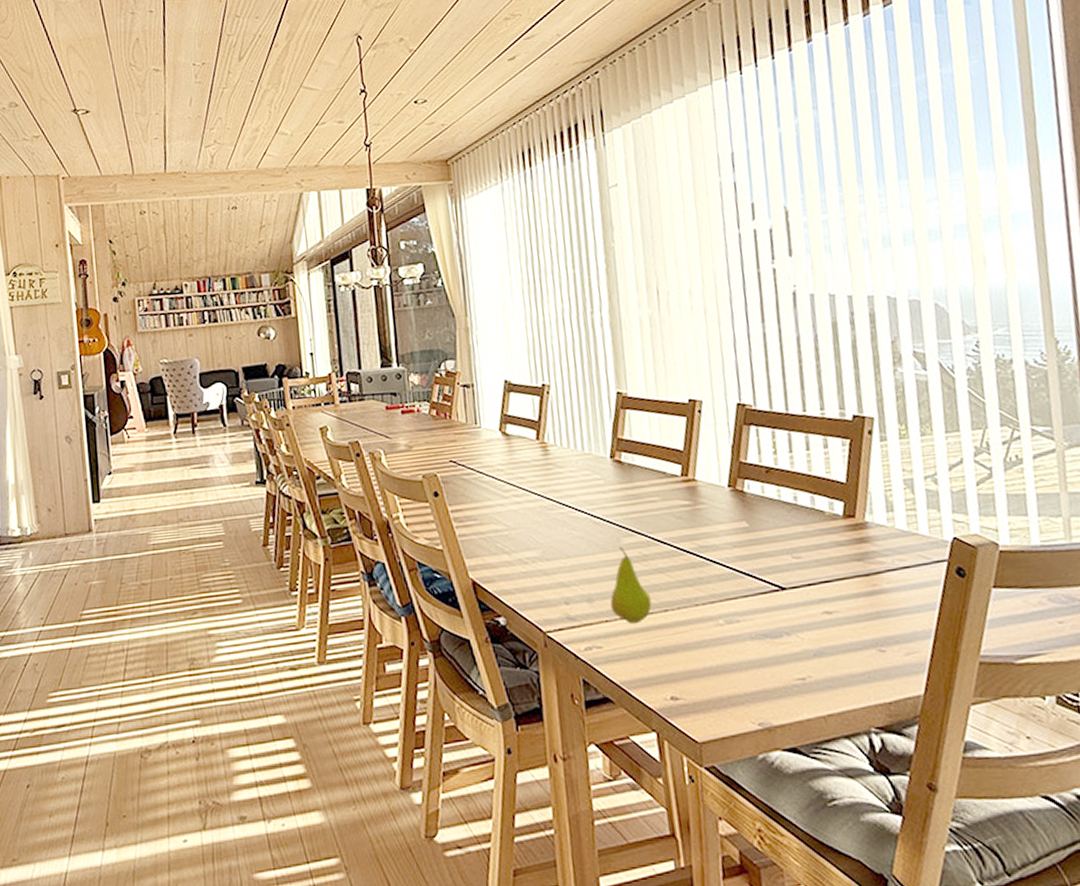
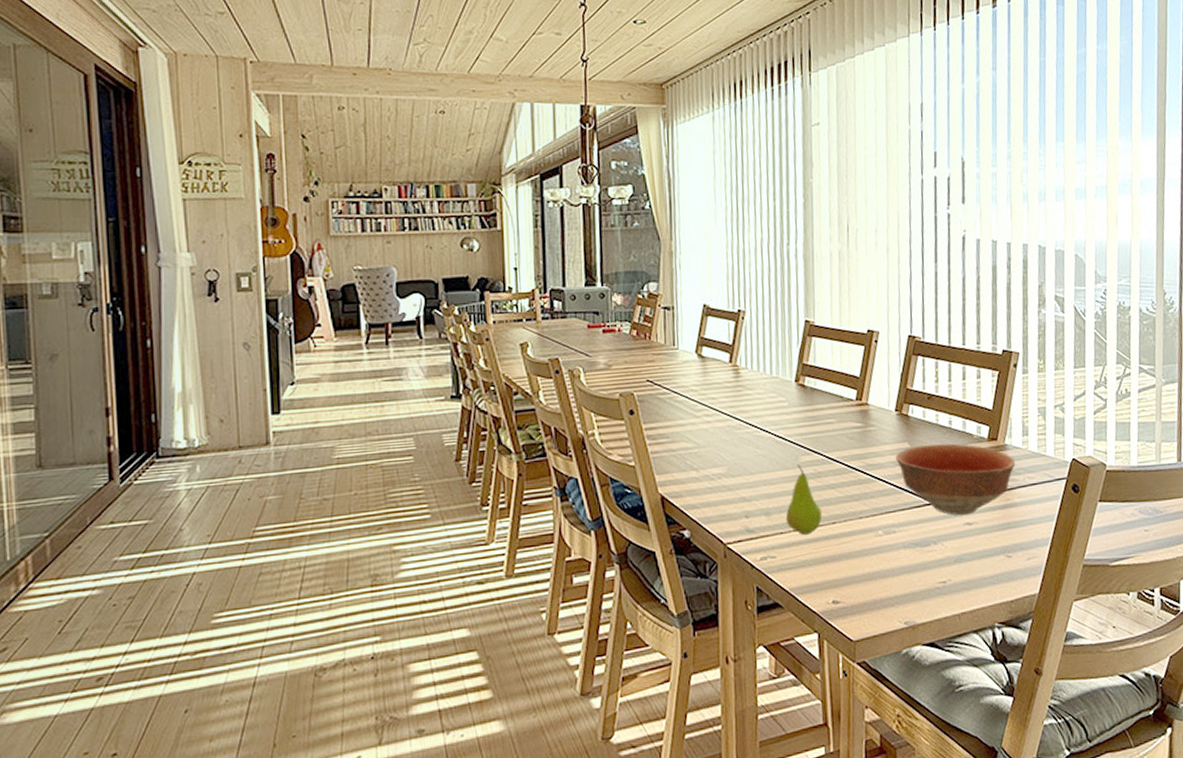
bowl: none [732,522,881,604] -> present [895,443,1016,516]

